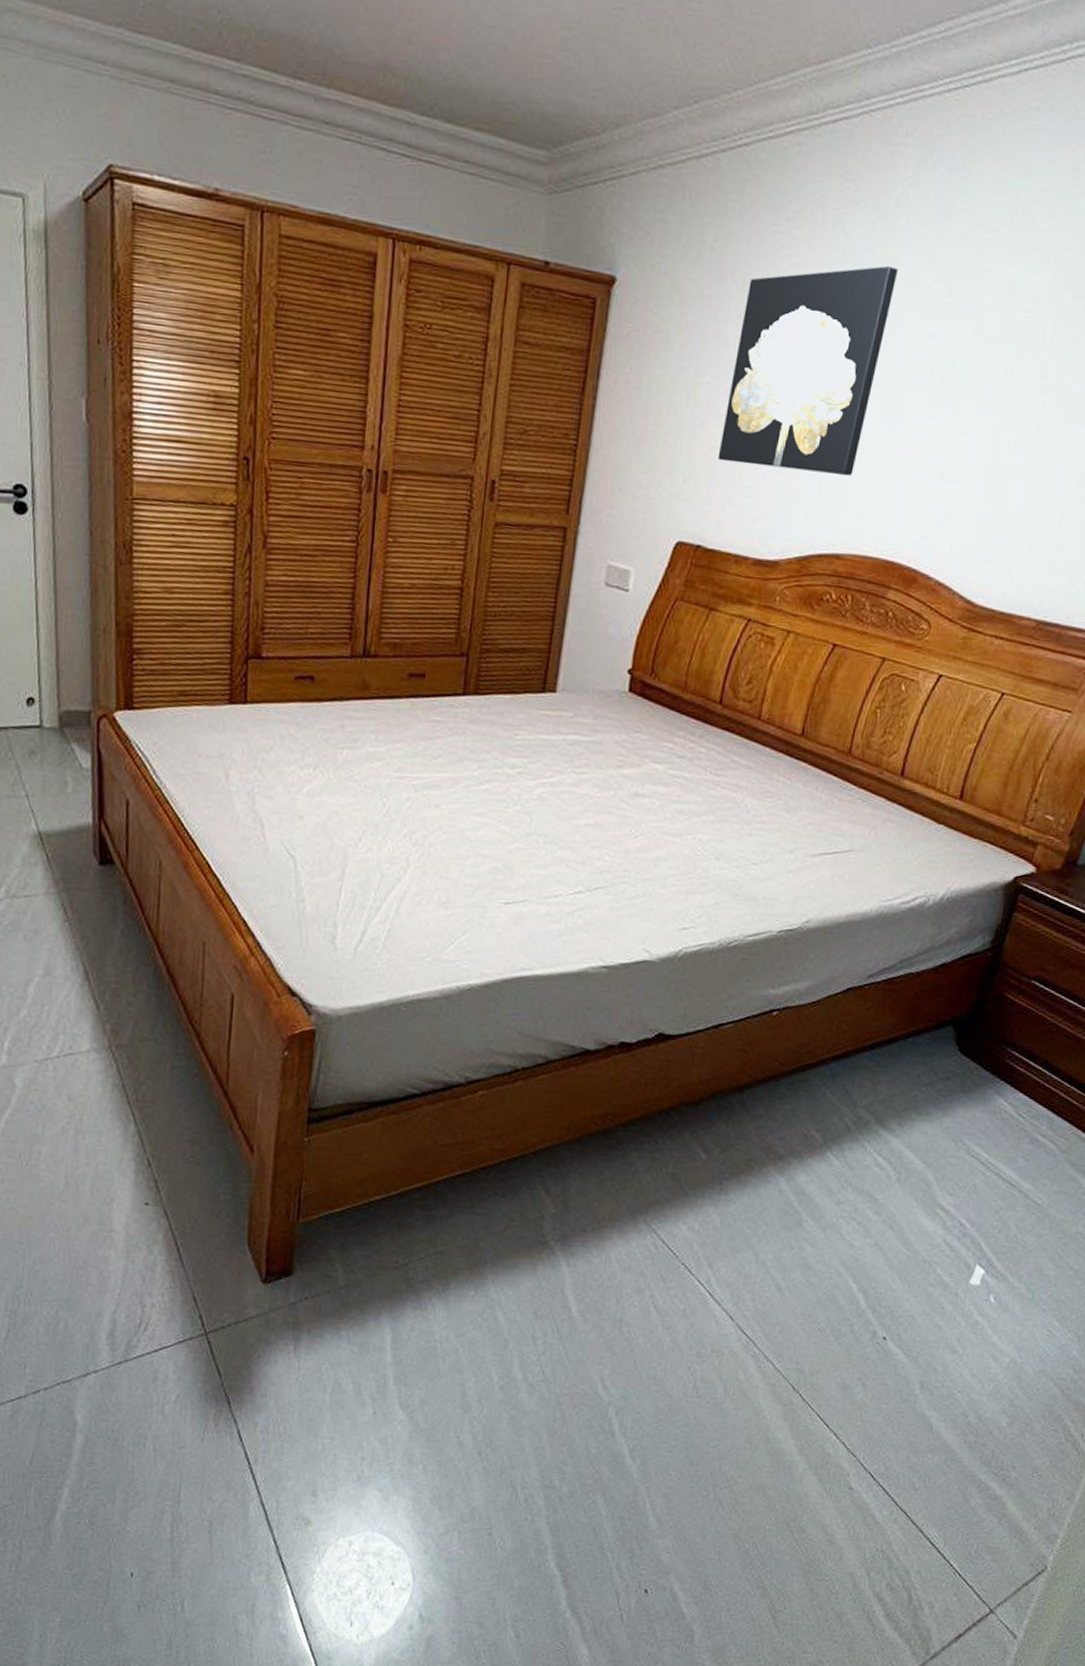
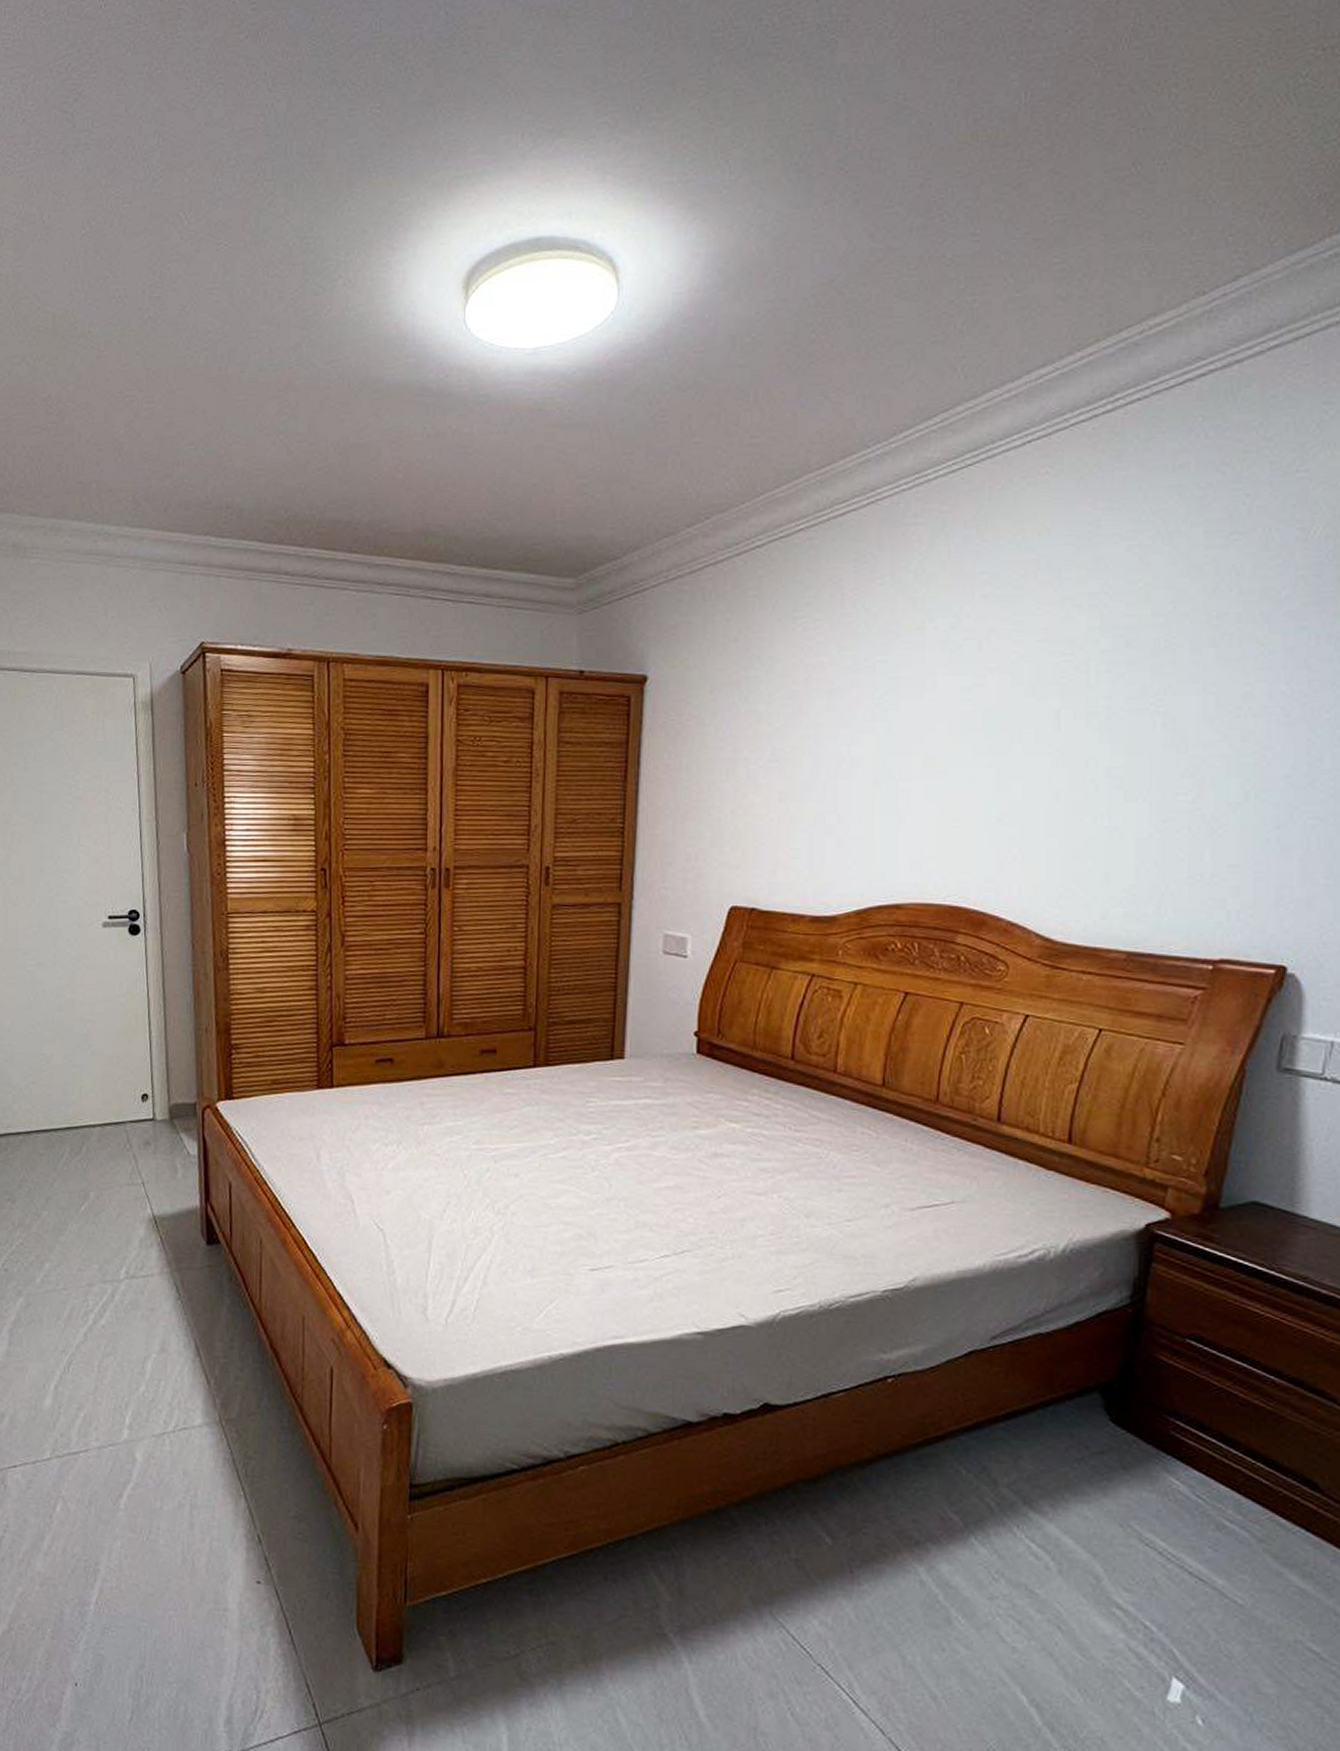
wall art: present [717,265,898,477] -> none [763,632,924,830]

